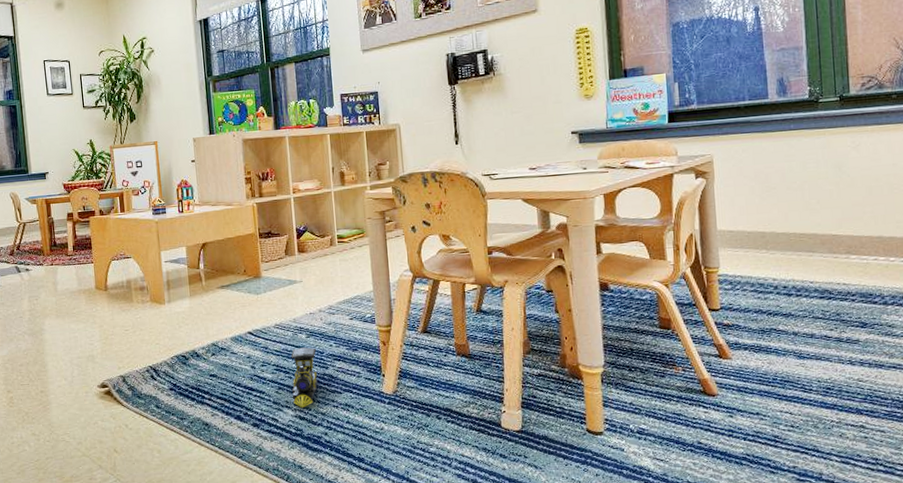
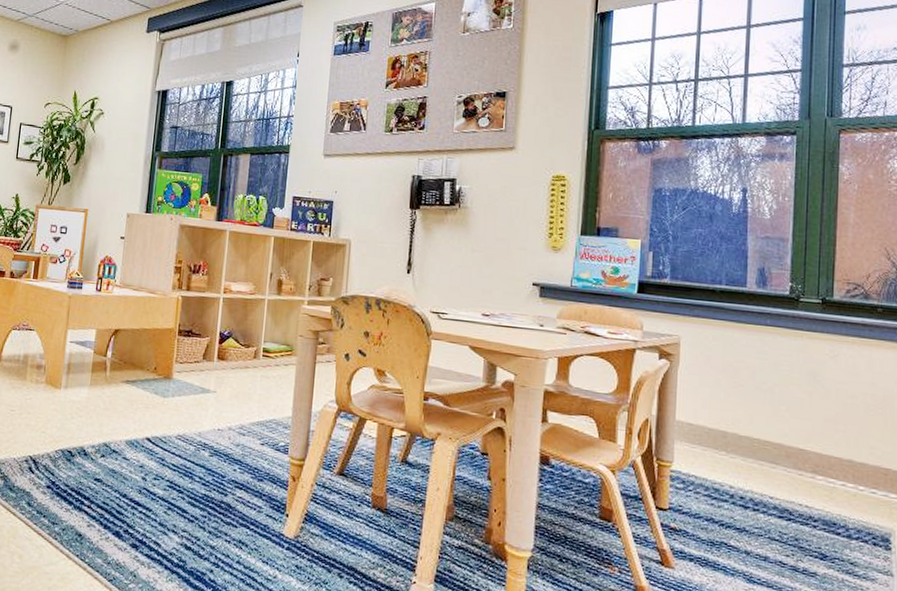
toy train: present [290,347,318,408] -> none [181,466,217,536]

